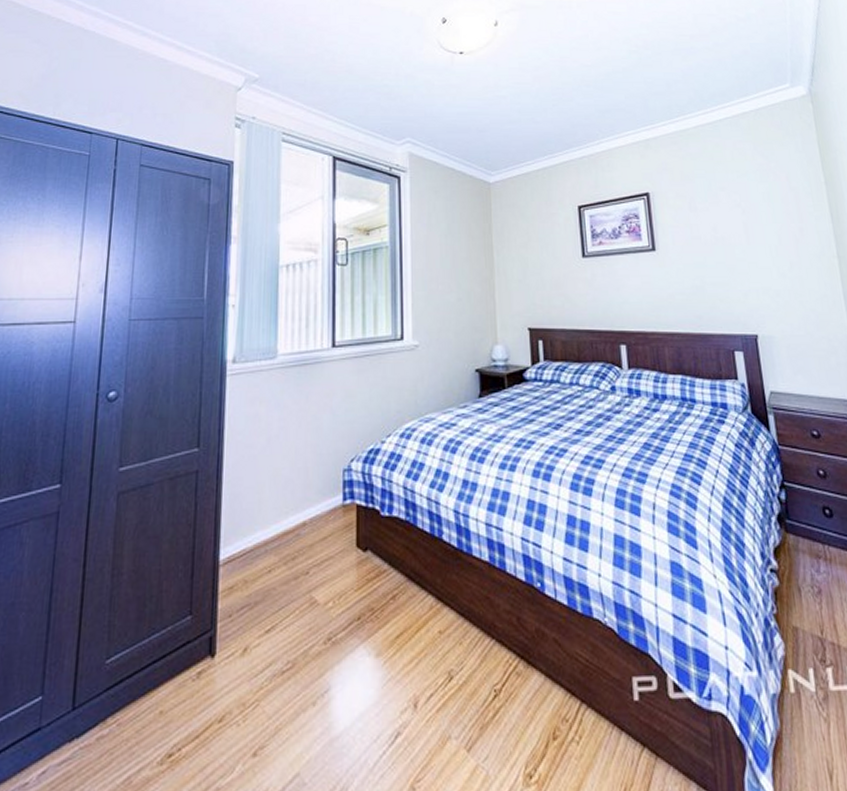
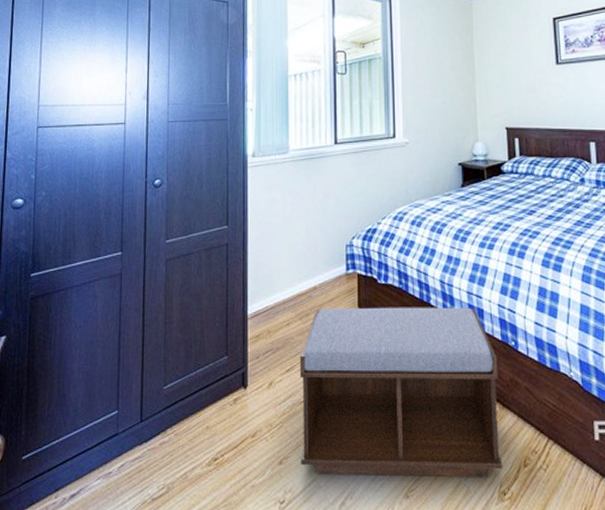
bench: none [280,542,529,766] -> present [299,307,503,477]

